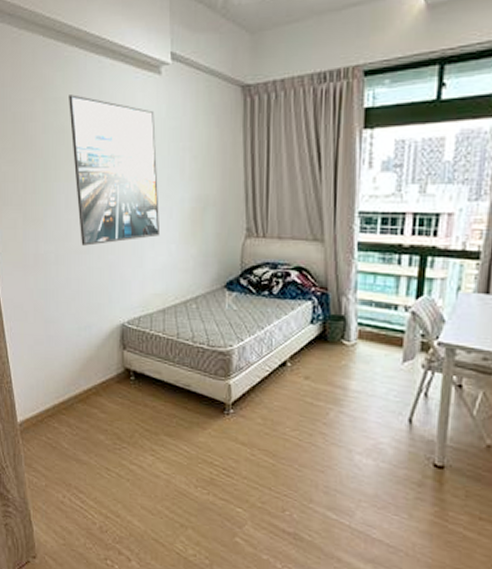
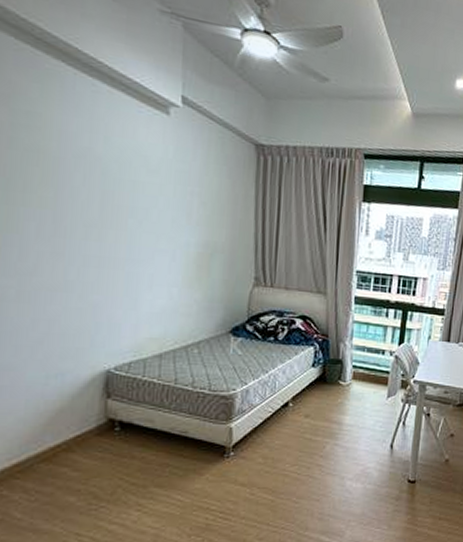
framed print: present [69,94,161,246] -> none [48,112,161,283]

